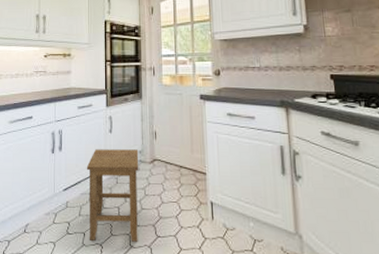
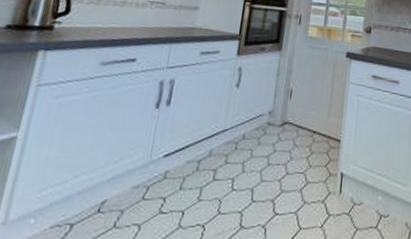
stool: present [86,149,139,242] -> none [189,106,268,221]

